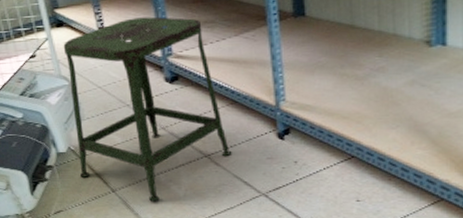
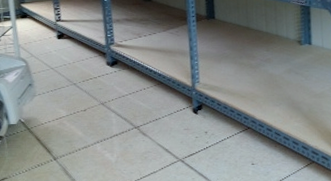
stool: present [63,16,231,202] -> none [25,13,156,168]

